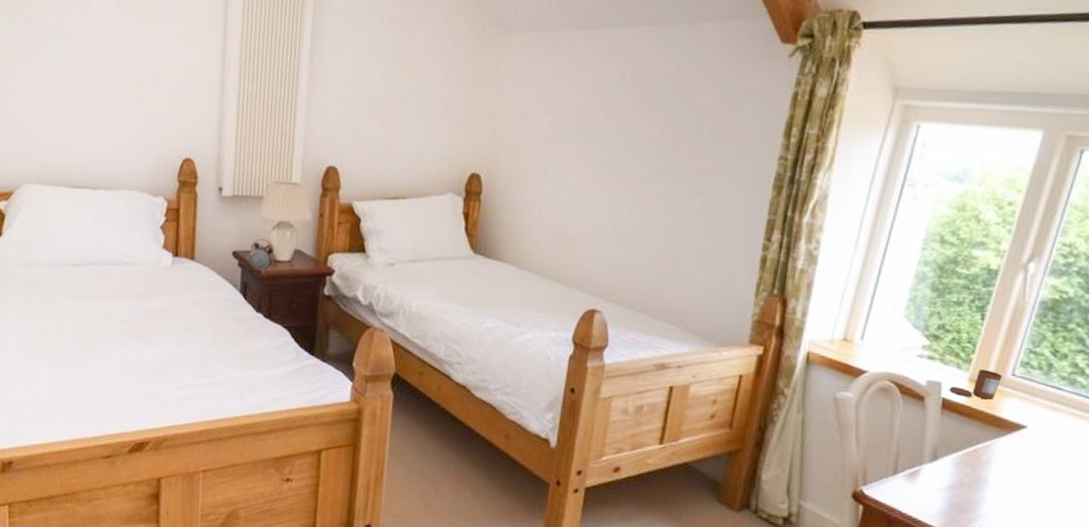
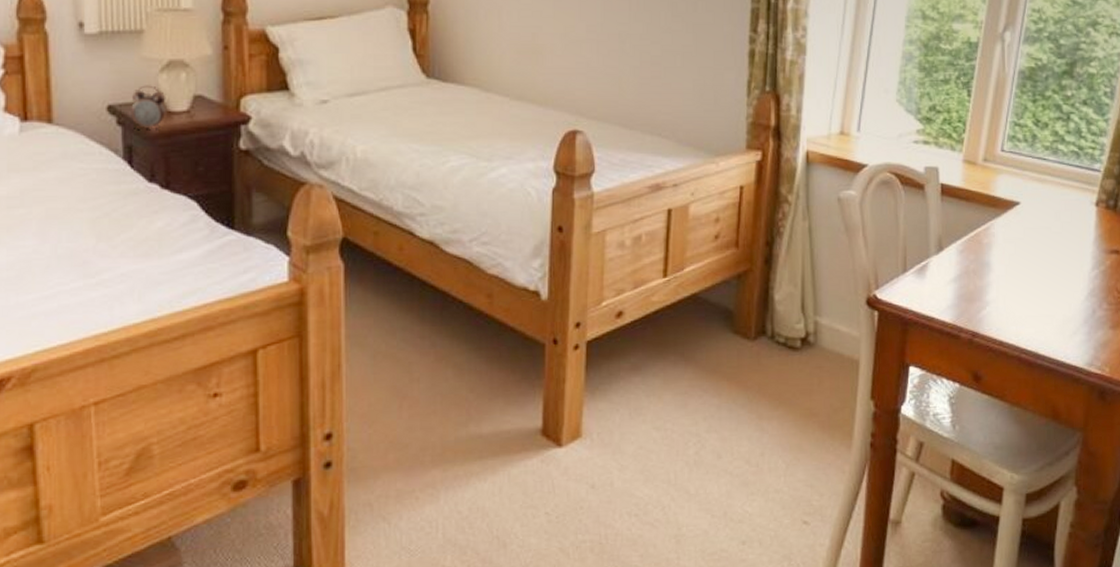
candle: present [949,369,1002,401] -> none [946,148,993,180]

